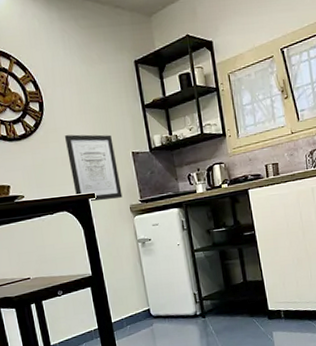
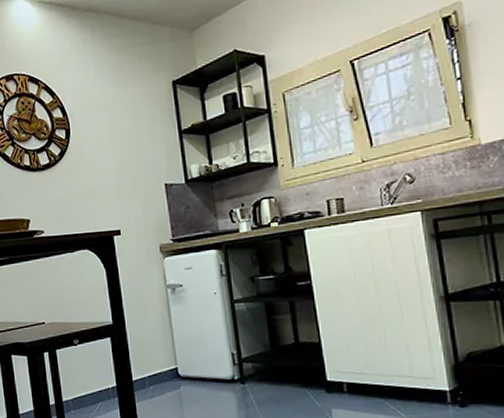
wall art: present [64,134,123,202] -> none [90,164,152,240]

